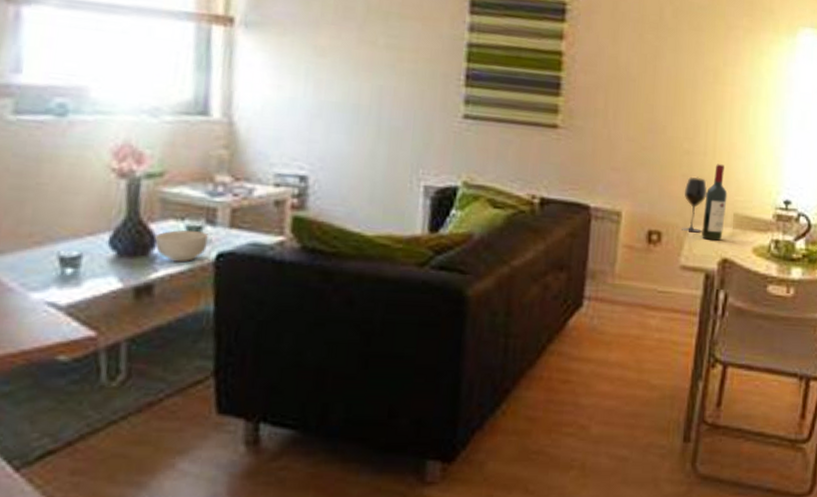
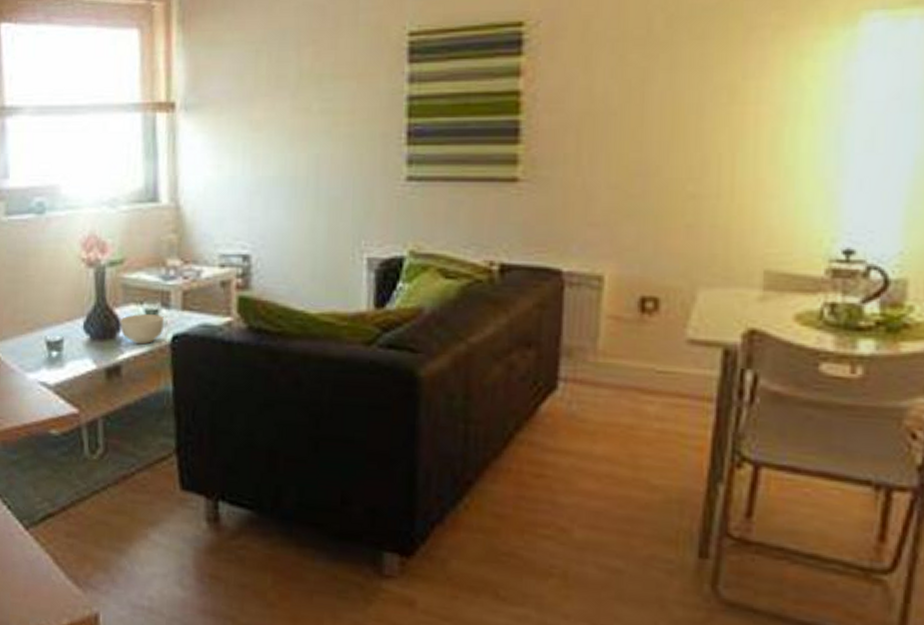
wineglass: present [680,177,707,233] -> none [686,226,722,298]
wine bottle: present [702,164,728,241] -> none [717,208,754,307]

